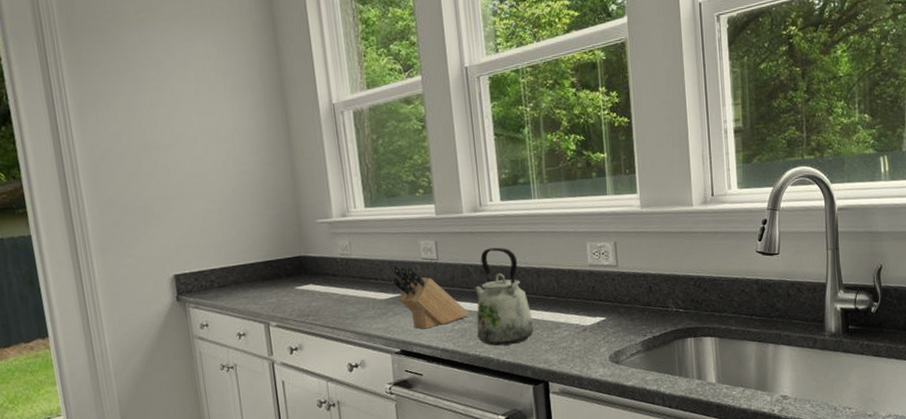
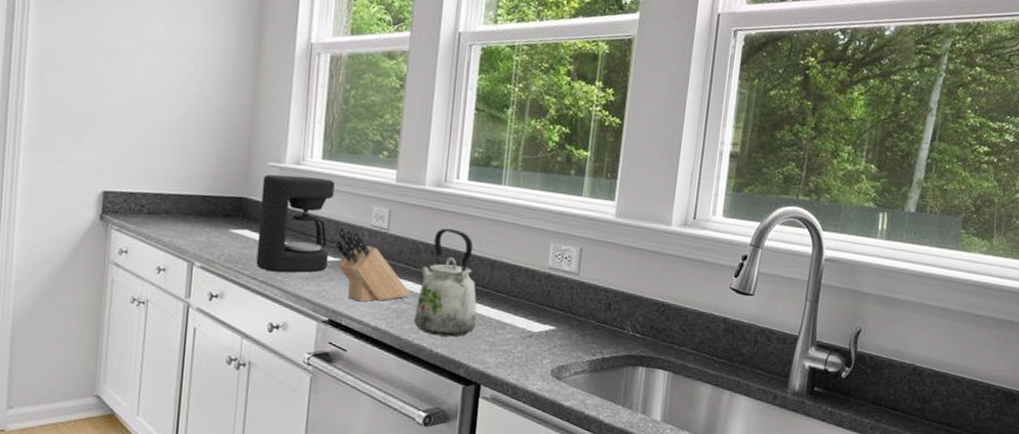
coffee maker: none [315,224,390,318] -> present [256,174,335,273]

